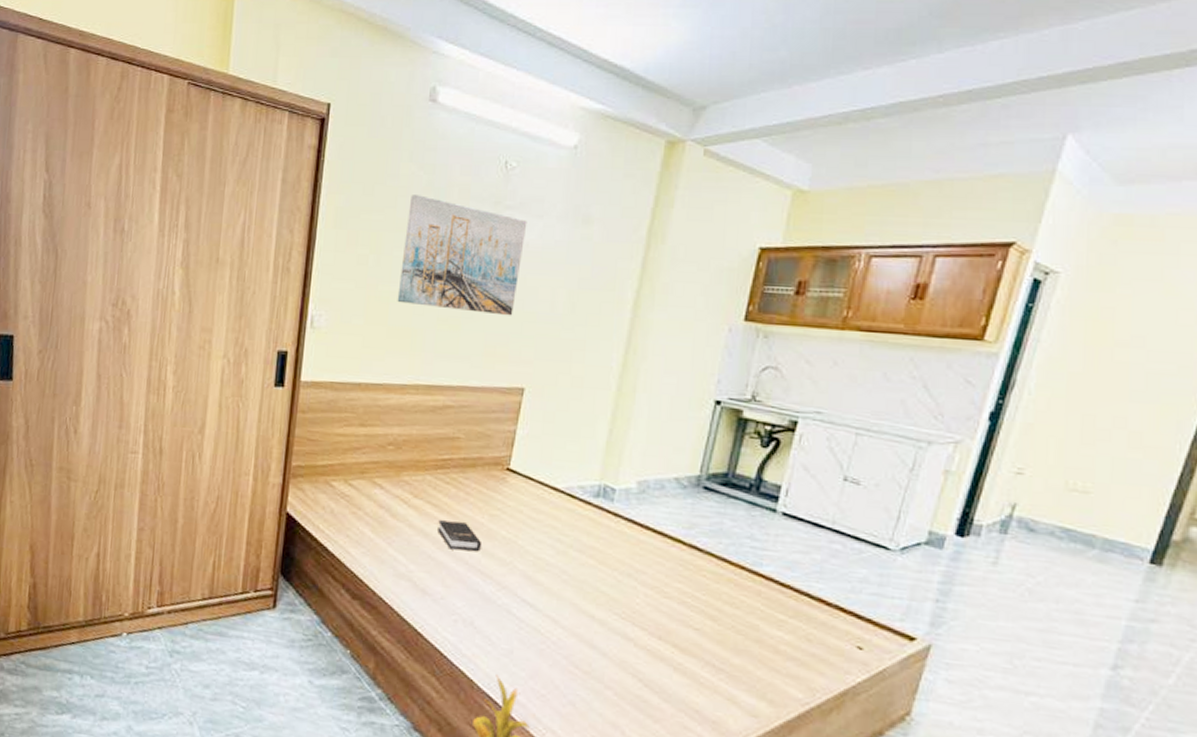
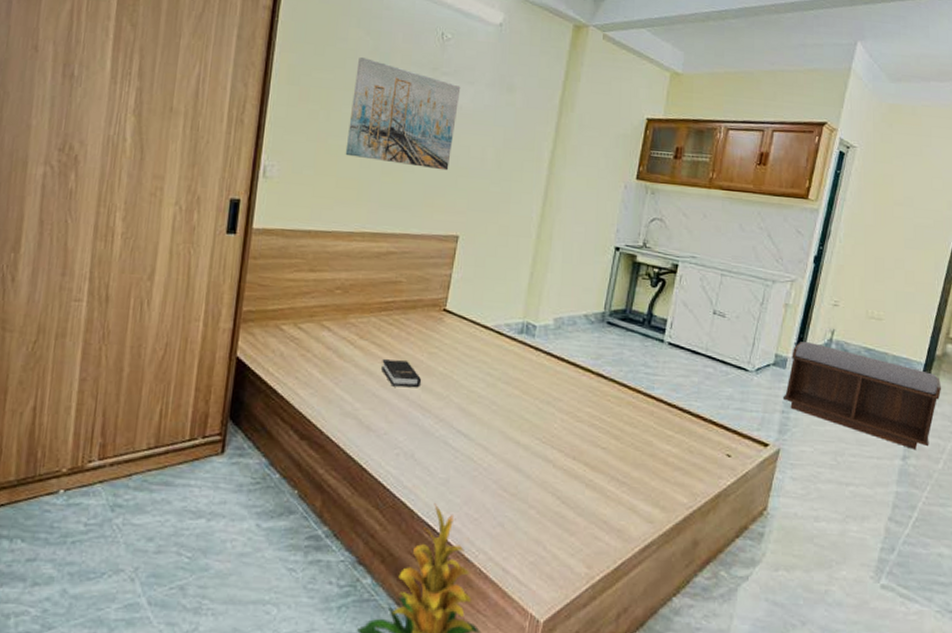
bench: none [939,517,1180,658] -> present [784,342,942,449]

